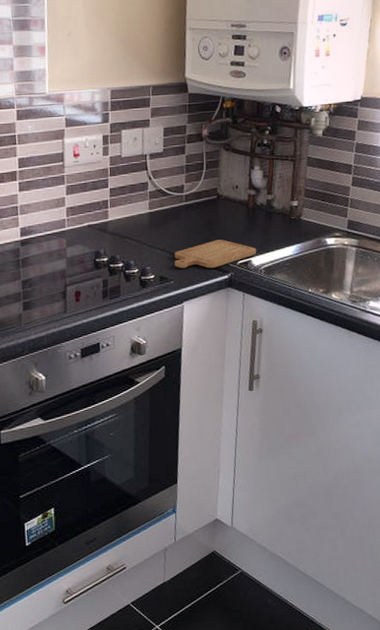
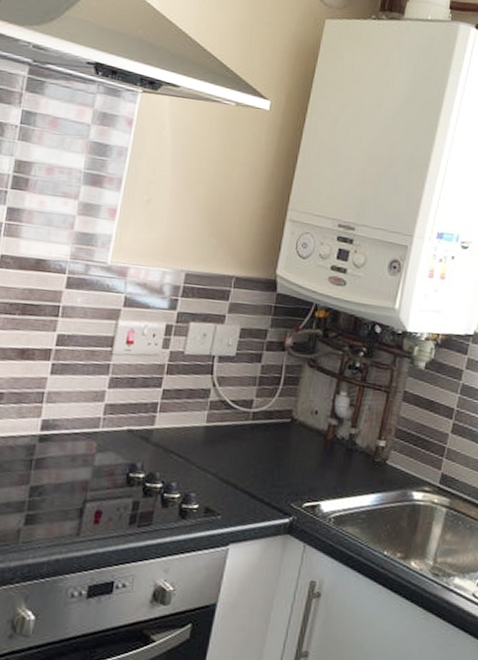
chopping board: present [174,239,257,268] -> none [226,472,329,508]

